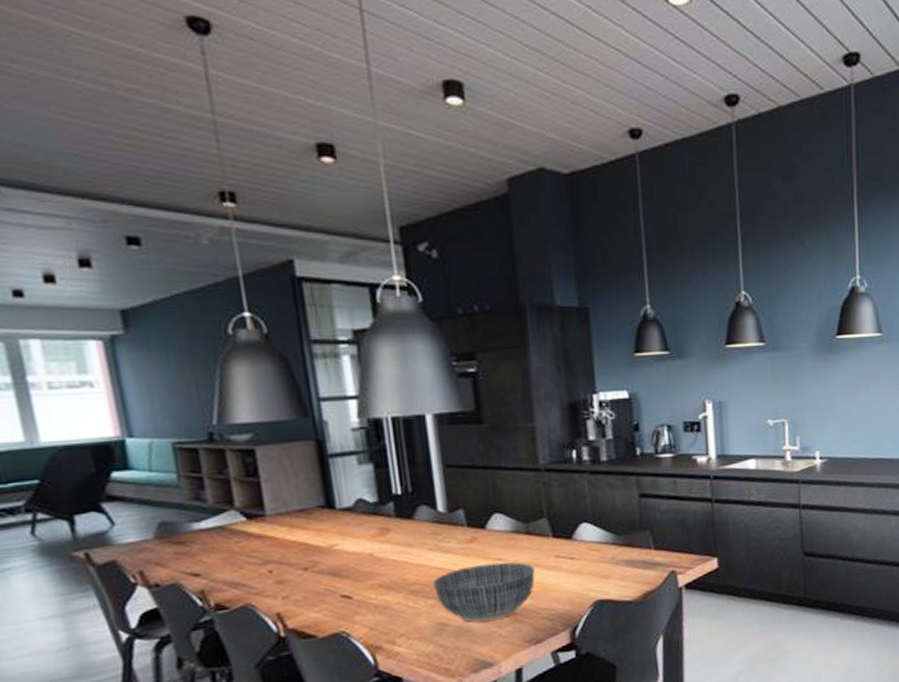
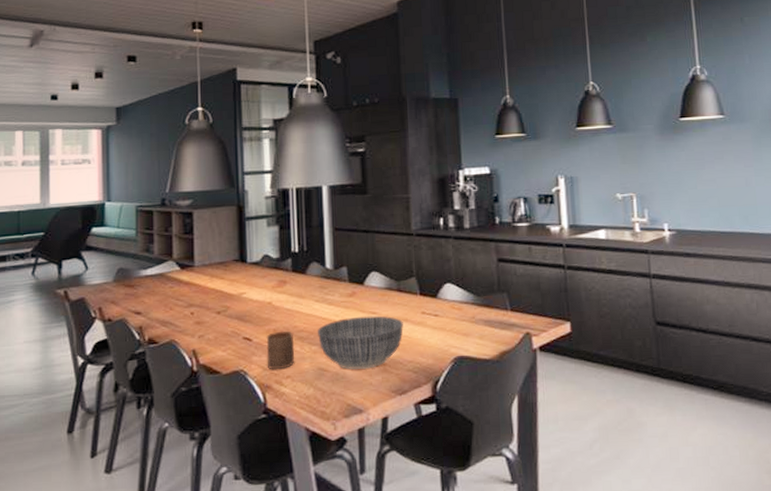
cup: none [370,584,409,629] -> present [266,331,295,370]

